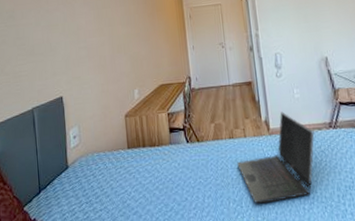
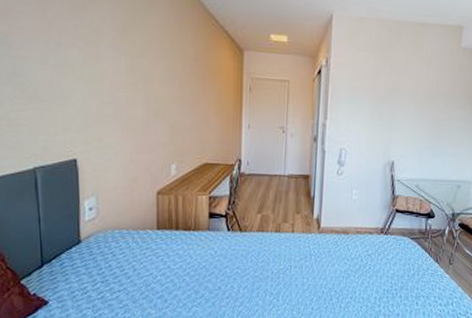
laptop computer: present [237,112,315,204] -> none [280,211,365,299]

